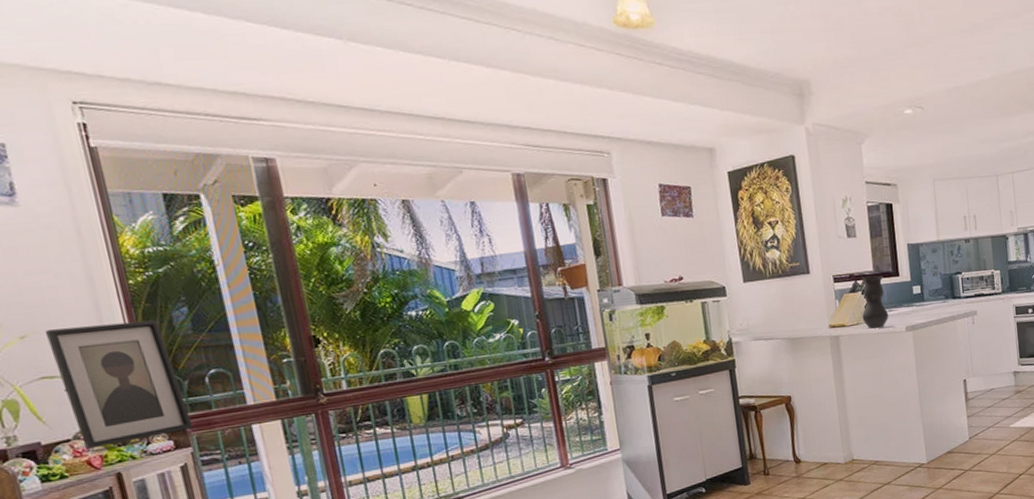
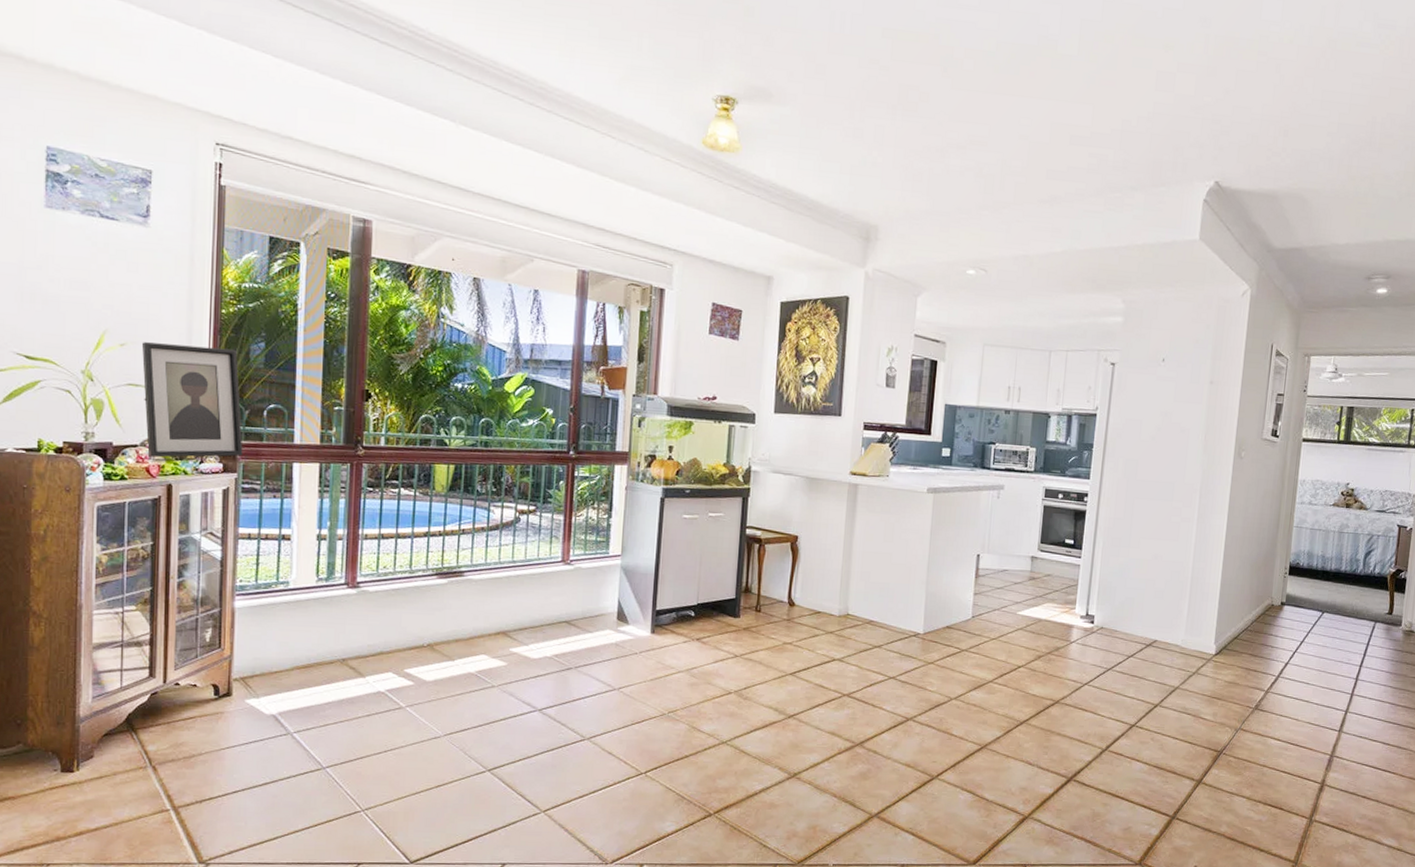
vase: present [861,275,889,329] -> none [885,430,915,484]

